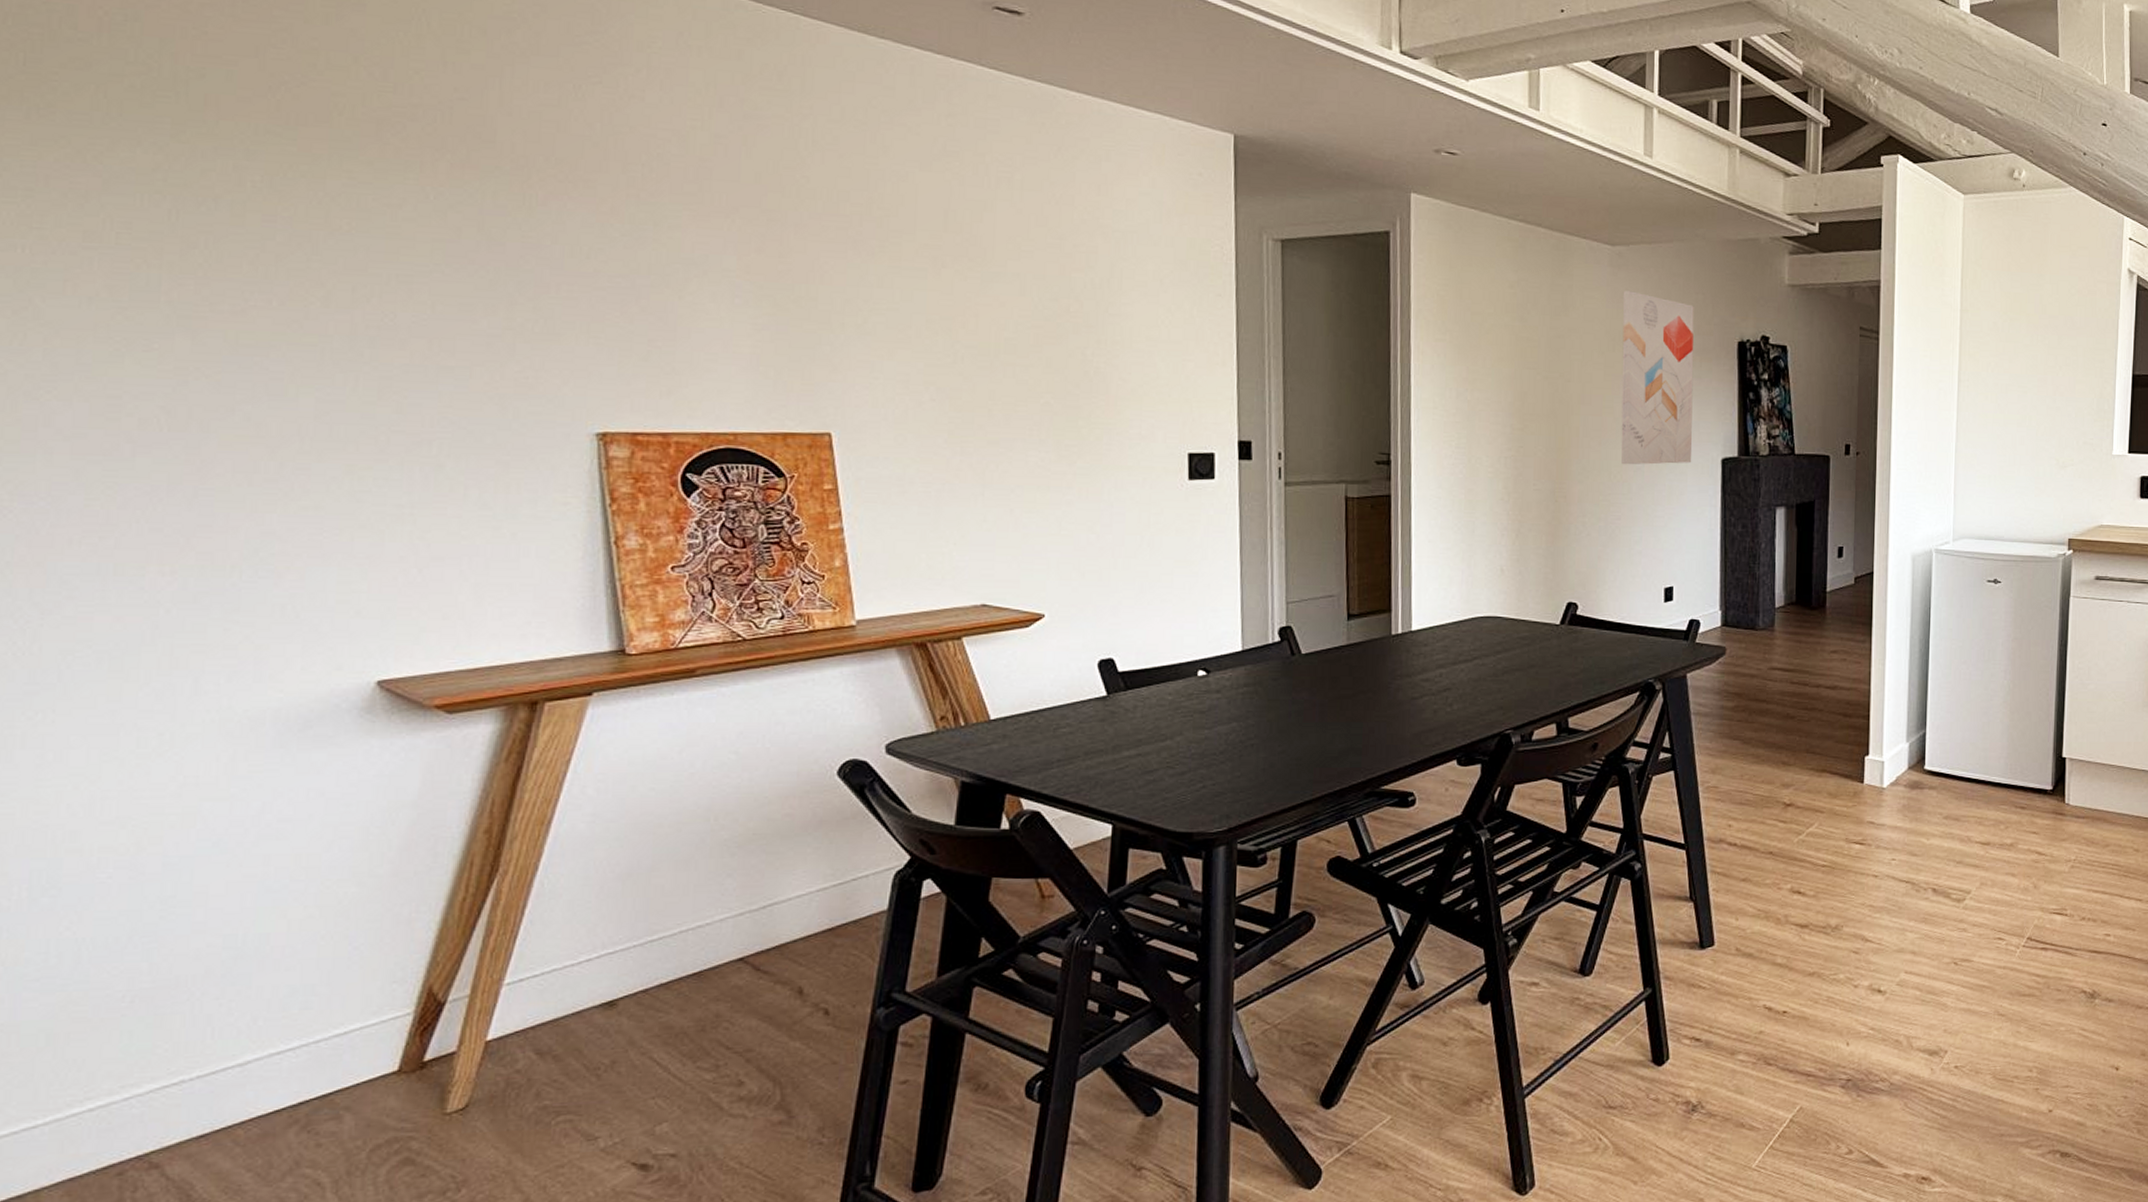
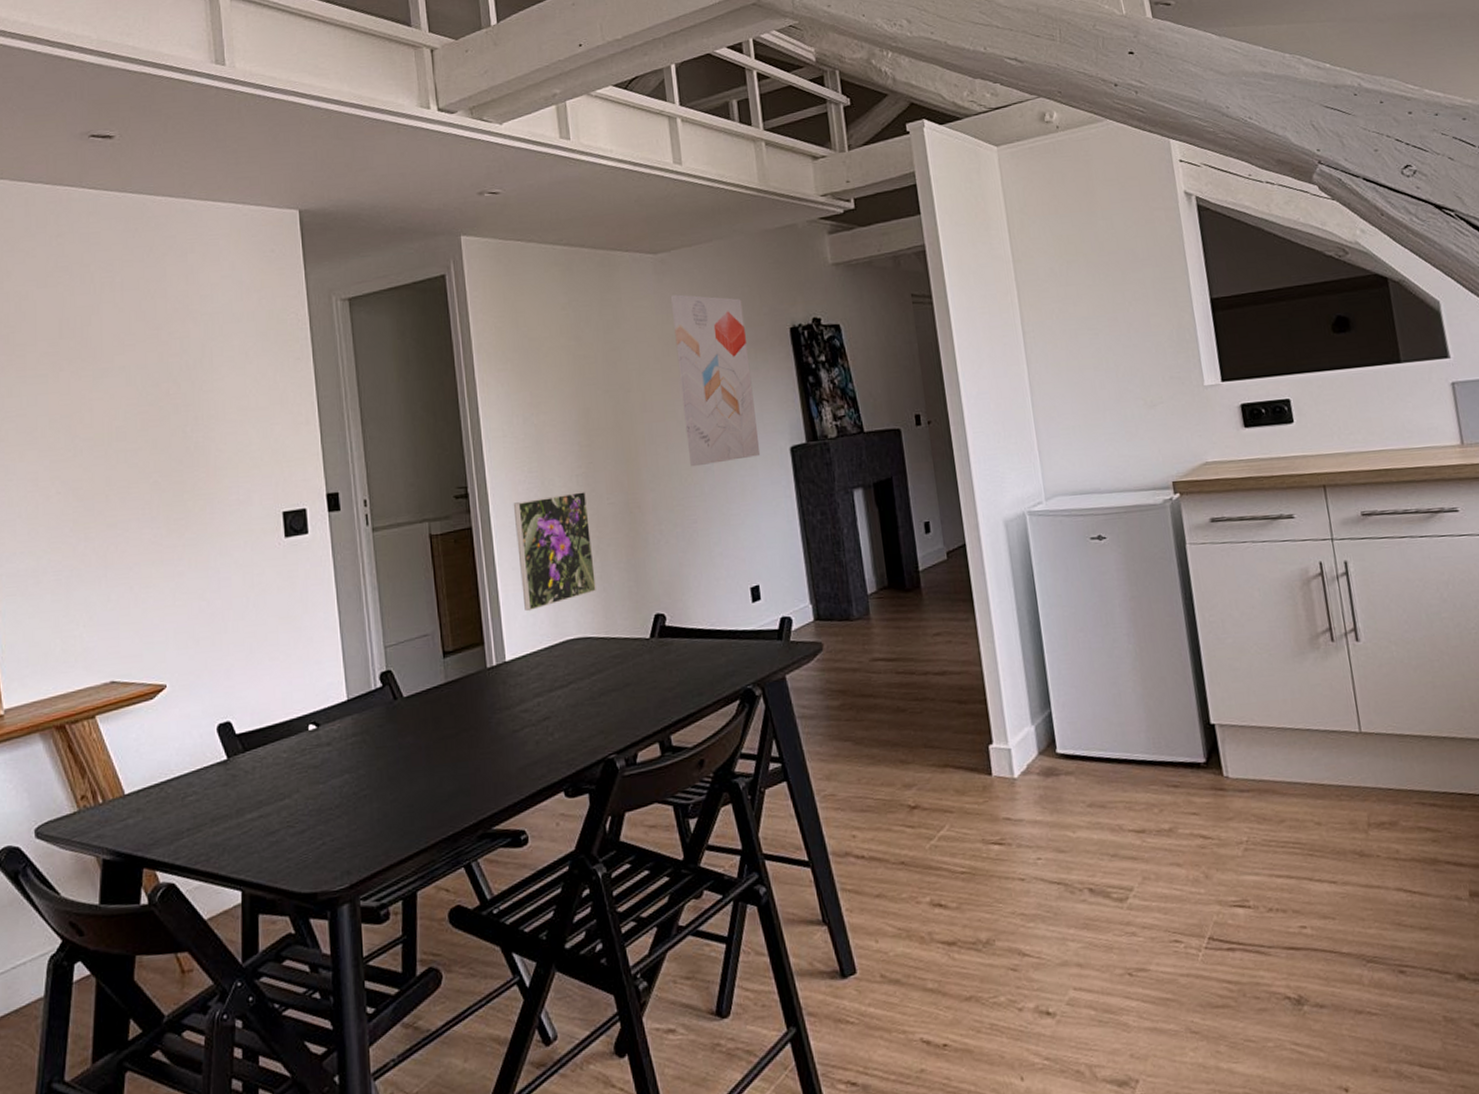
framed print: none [1436,473,1513,585] -> present [513,490,596,612]

